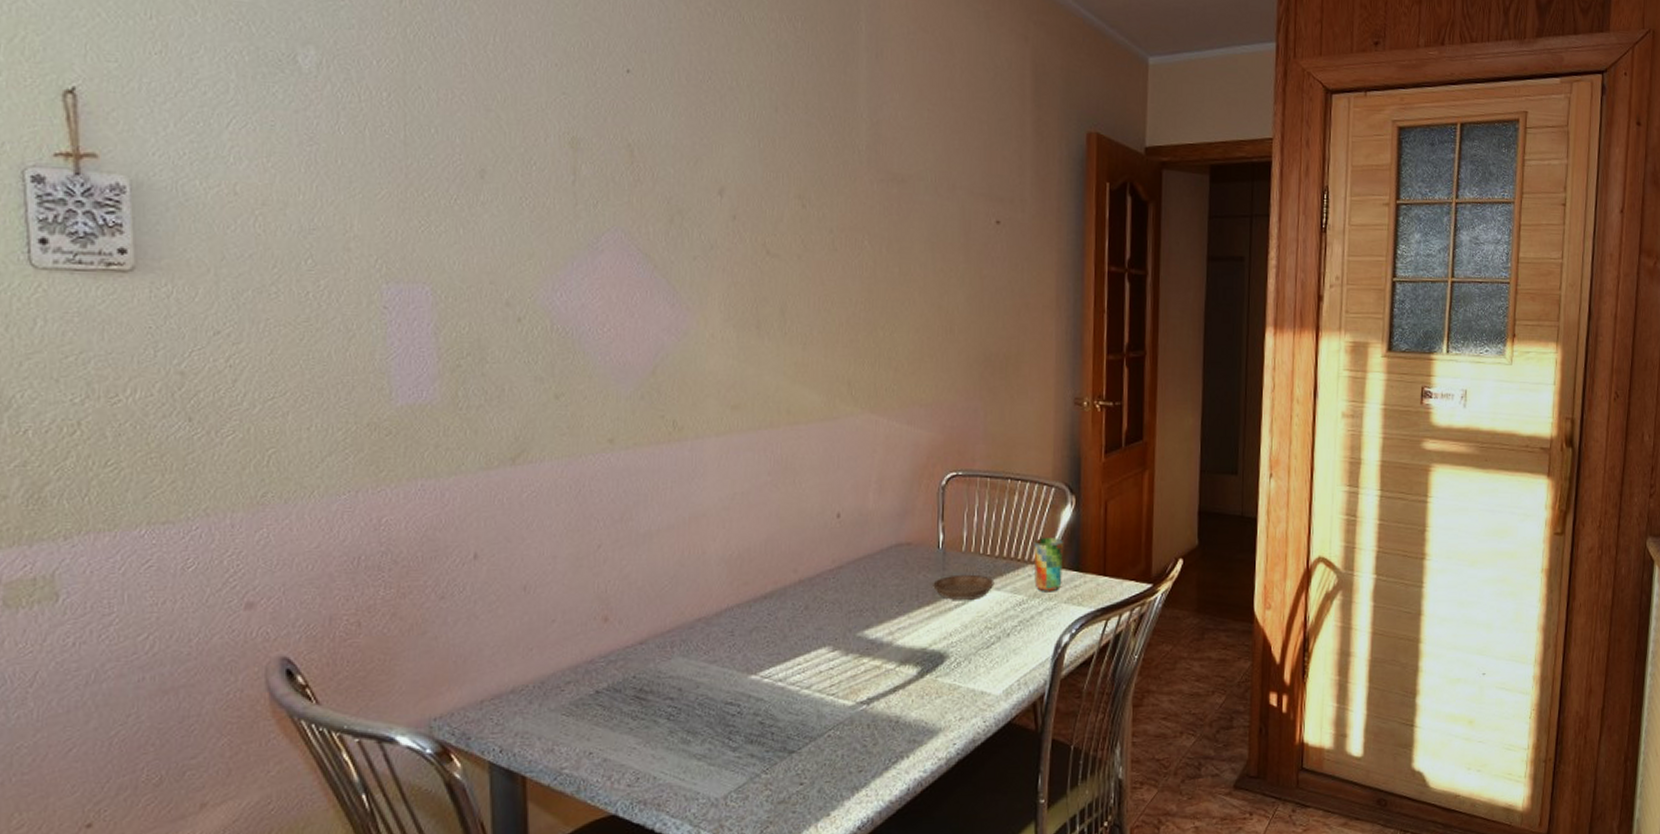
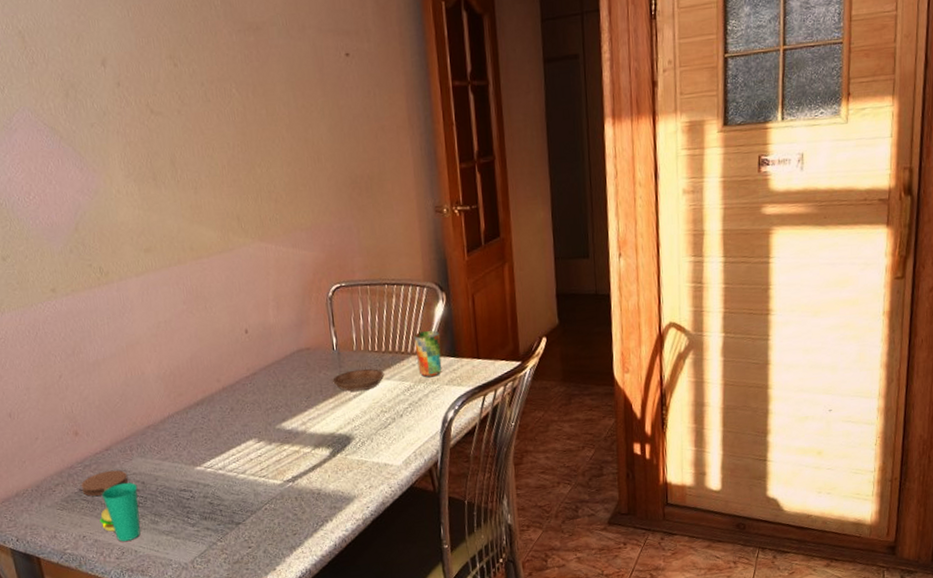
coaster: none [599,670,661,701] -> present [81,470,128,496]
cup: none [615,688,672,764] -> present [99,483,141,542]

